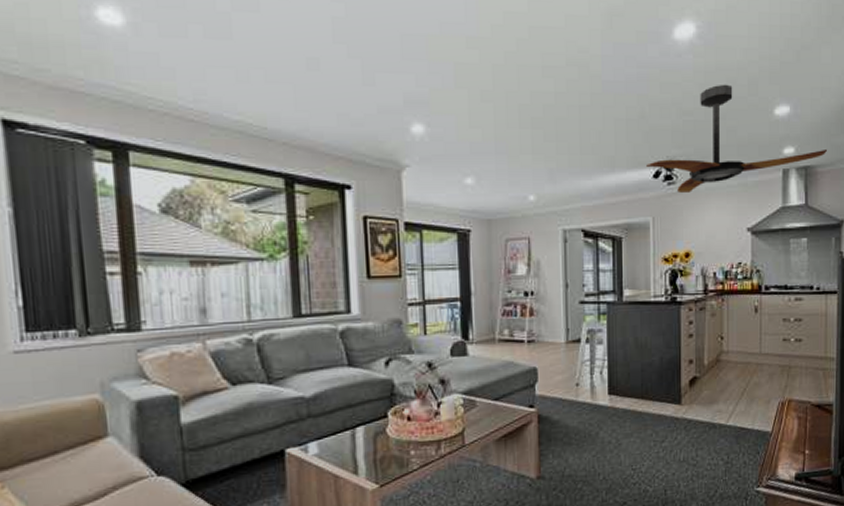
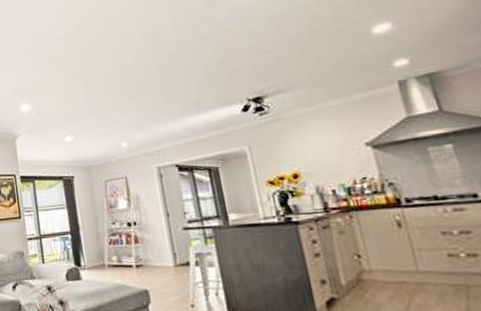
ceiling fan: present [646,84,828,193] -> none [233,19,456,121]

